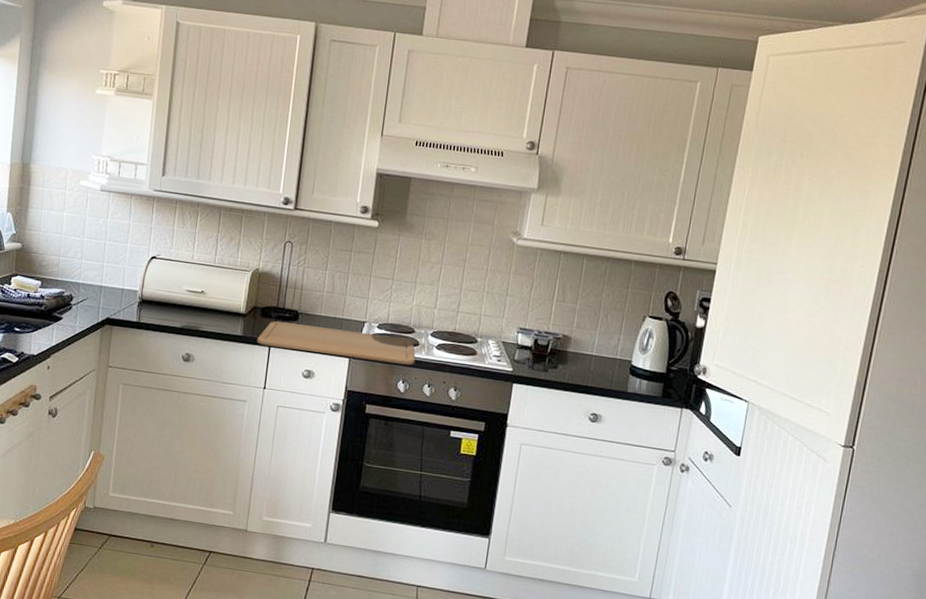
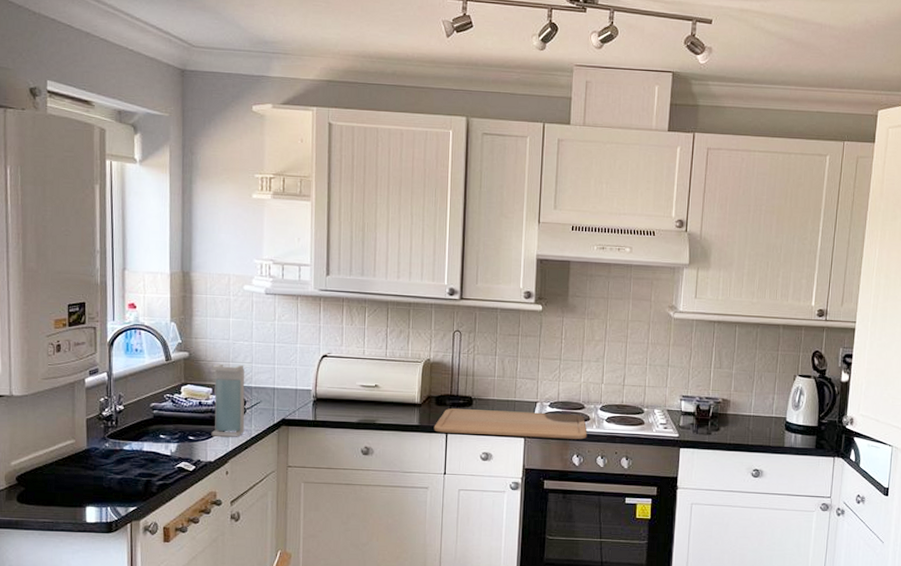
soap dispenser: none [36,257,74,333] -> present [211,363,245,437]

